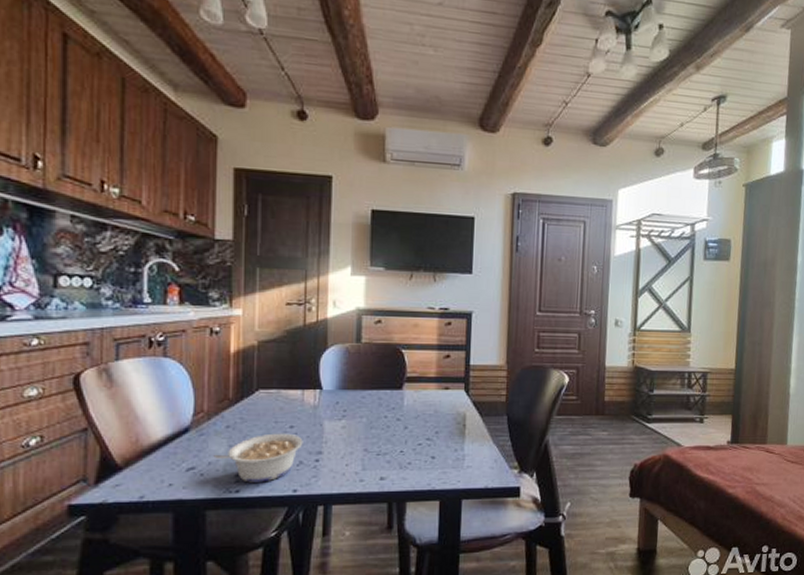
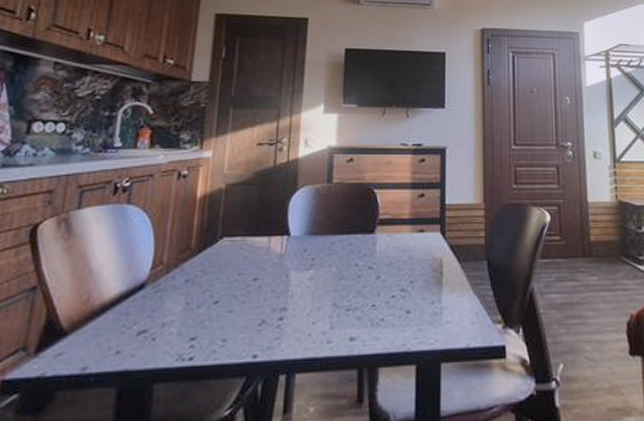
legume: present [213,433,303,483] -> none [168,287,267,348]

